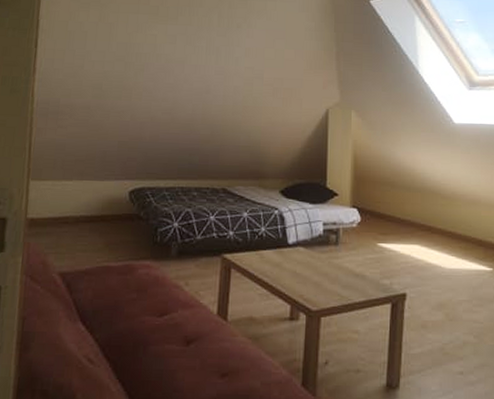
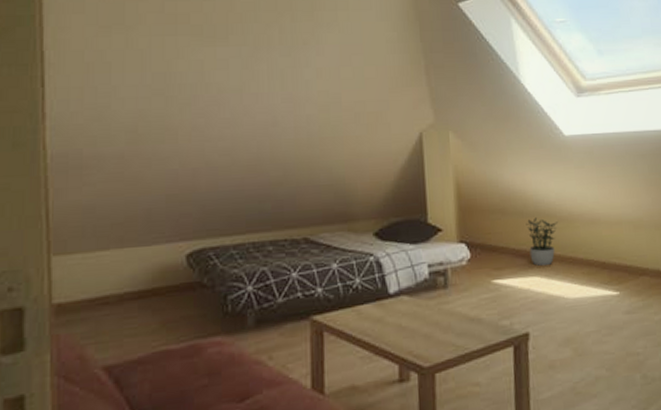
potted plant: none [412,193,441,237] -> present [526,217,558,267]

